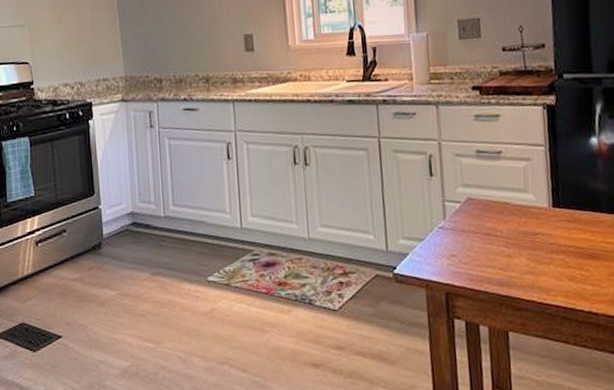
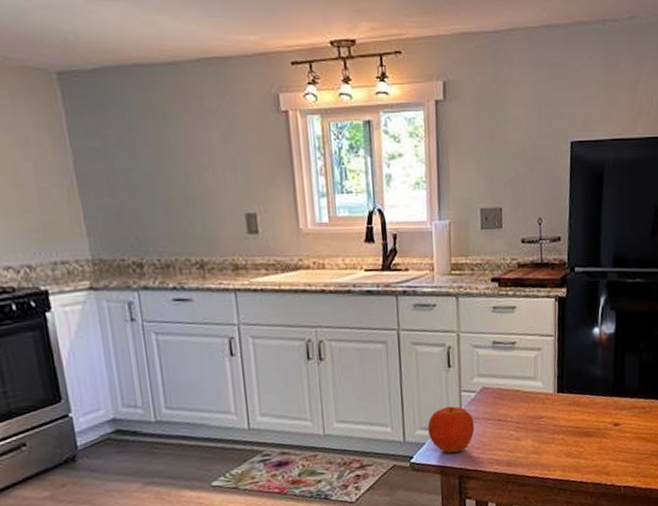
fruit: none [411,216,461,266] -> present [428,406,475,453]

